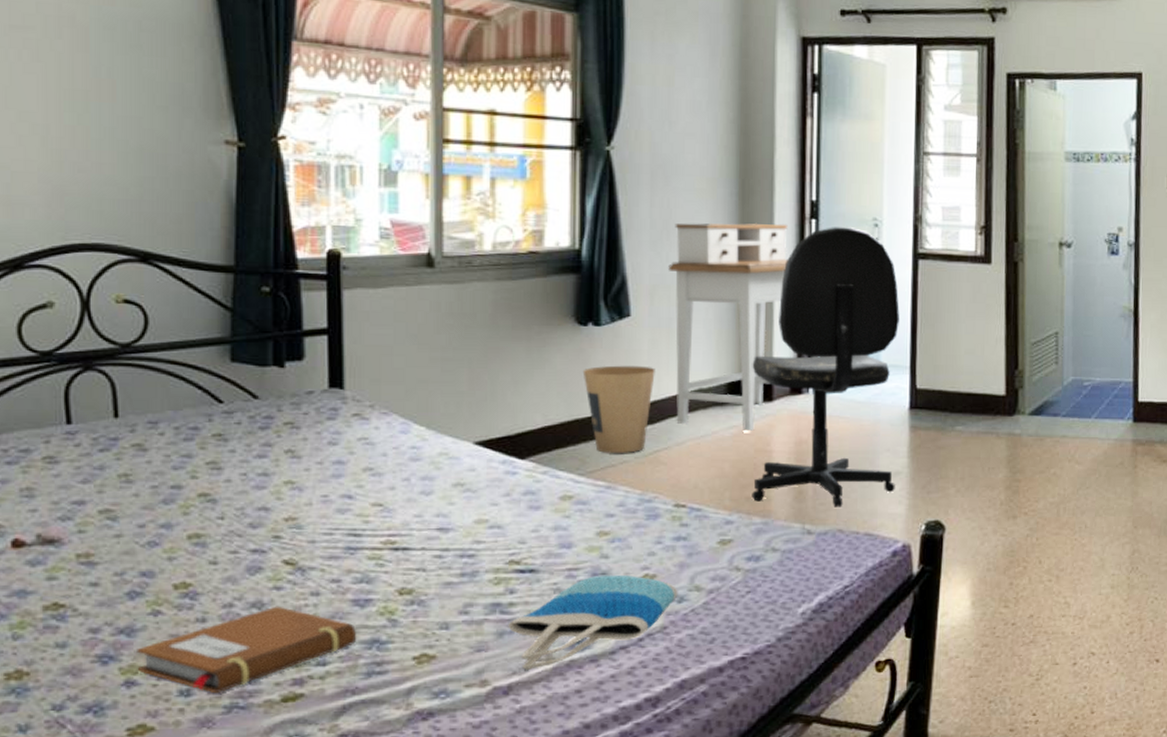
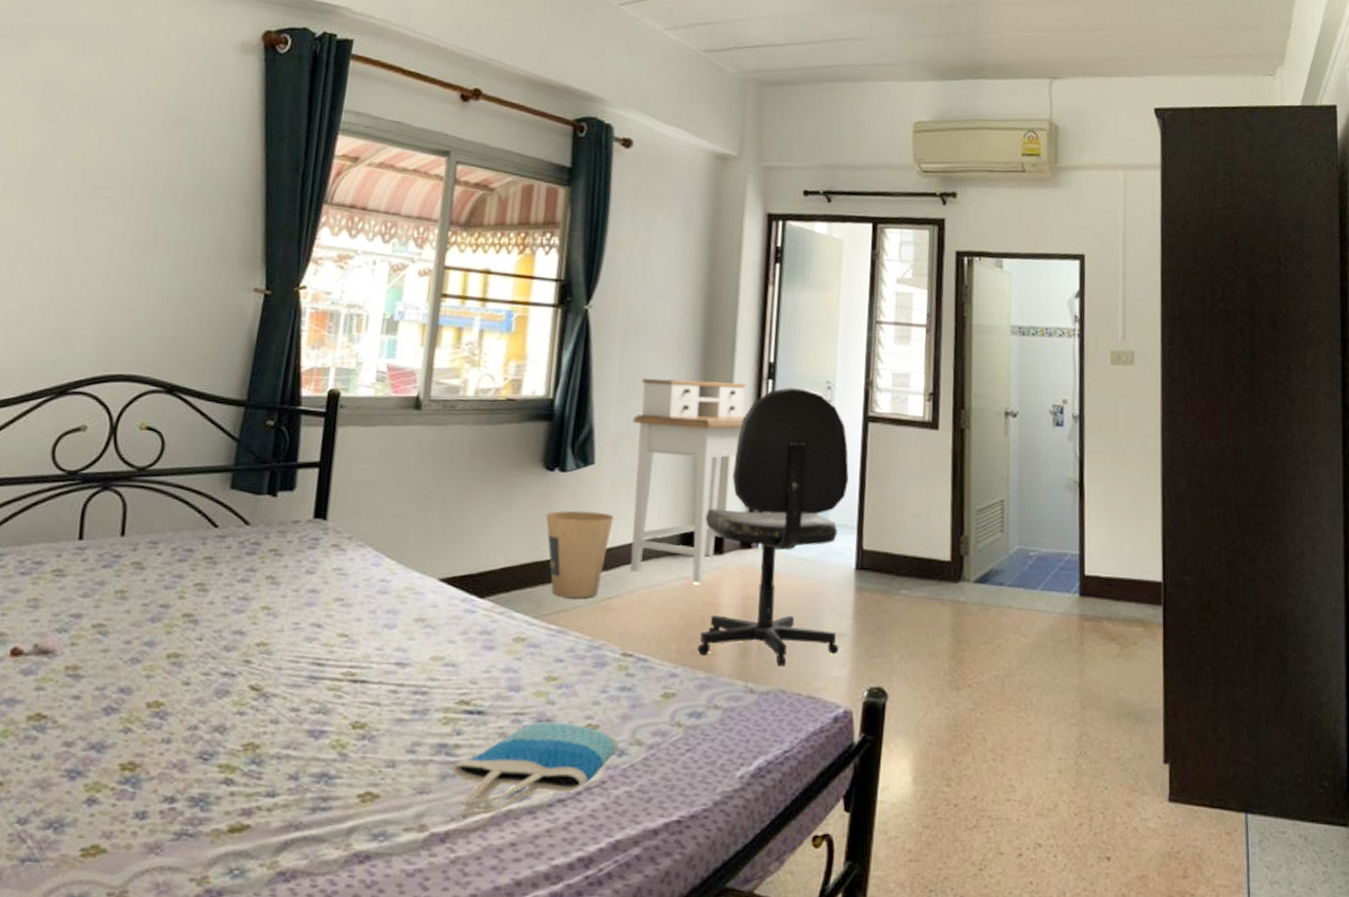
notebook: present [137,606,356,694] -> none [100,731,308,819]

